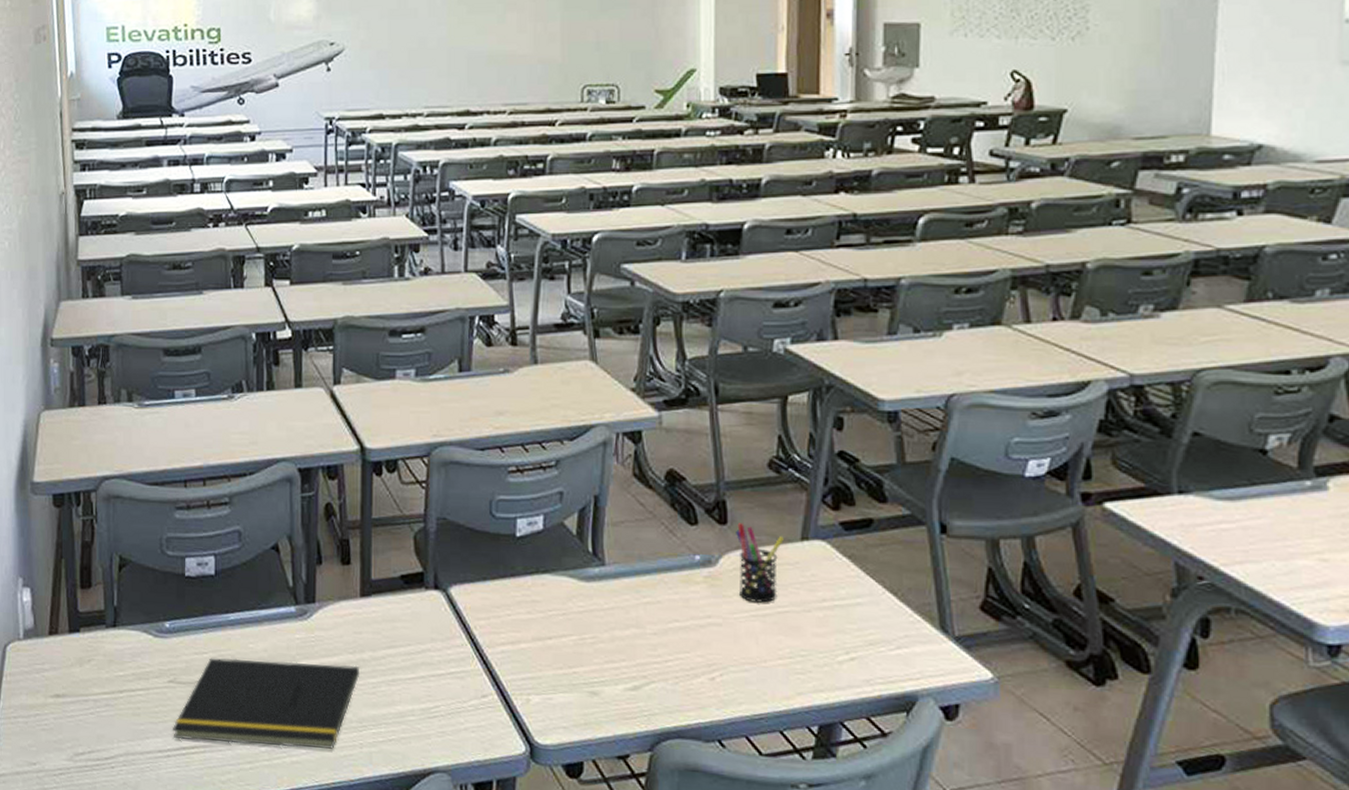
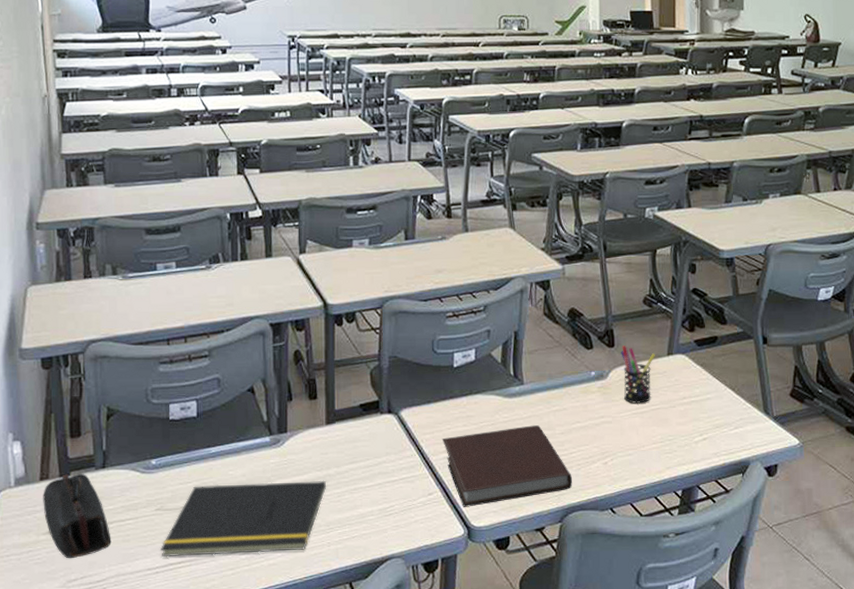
pencil case: none [51,630,121,729] -> present [43,474,111,559]
notebook: none [499,619,668,718] -> present [442,425,573,507]

